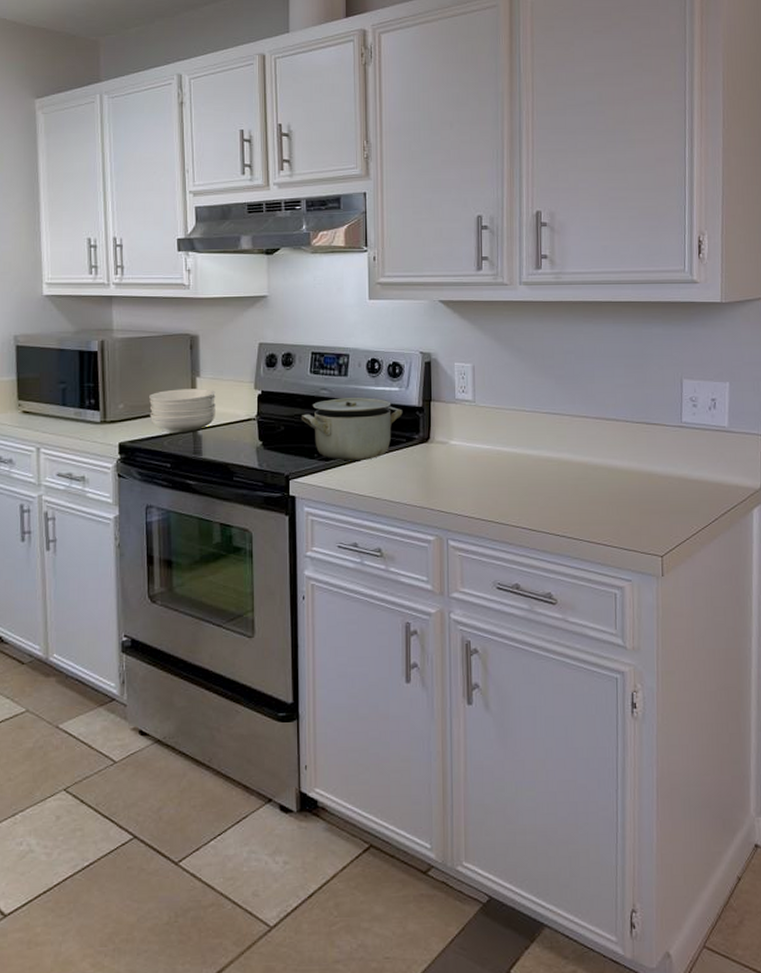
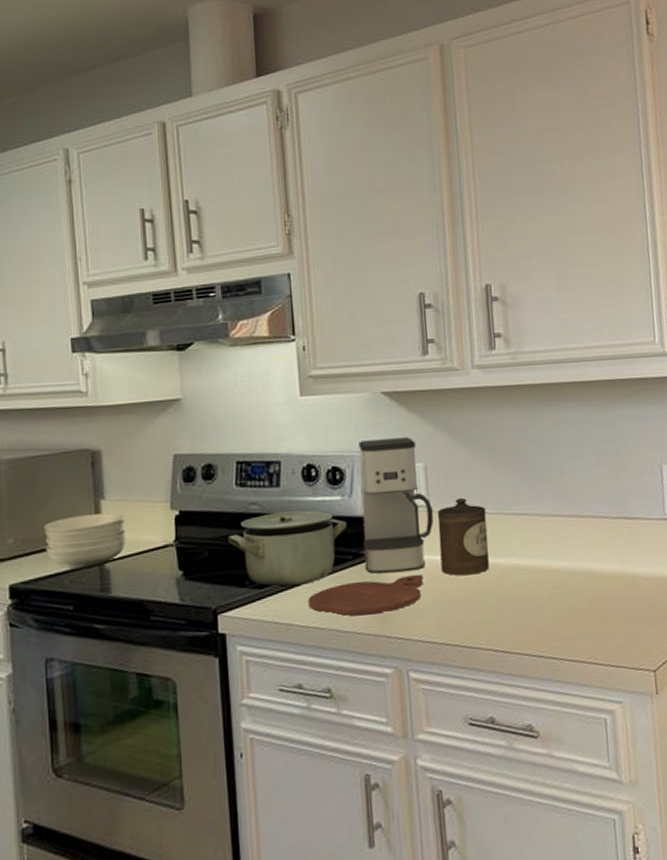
cutting board: none [366,458,466,490] -> present [308,574,424,616]
coffee maker: none [416,341,478,456] -> present [359,437,434,574]
canister: none [481,397,524,463] -> present [438,498,489,576]

